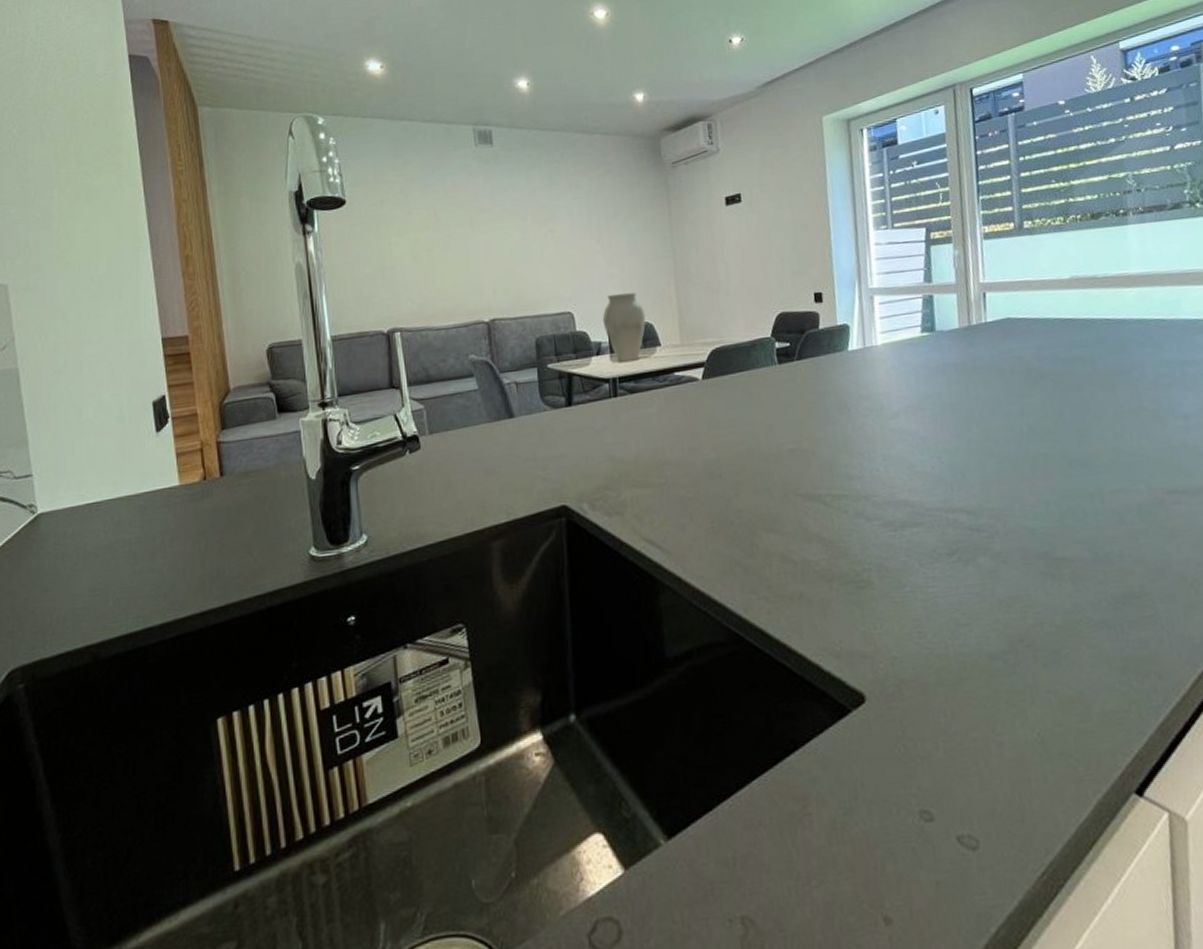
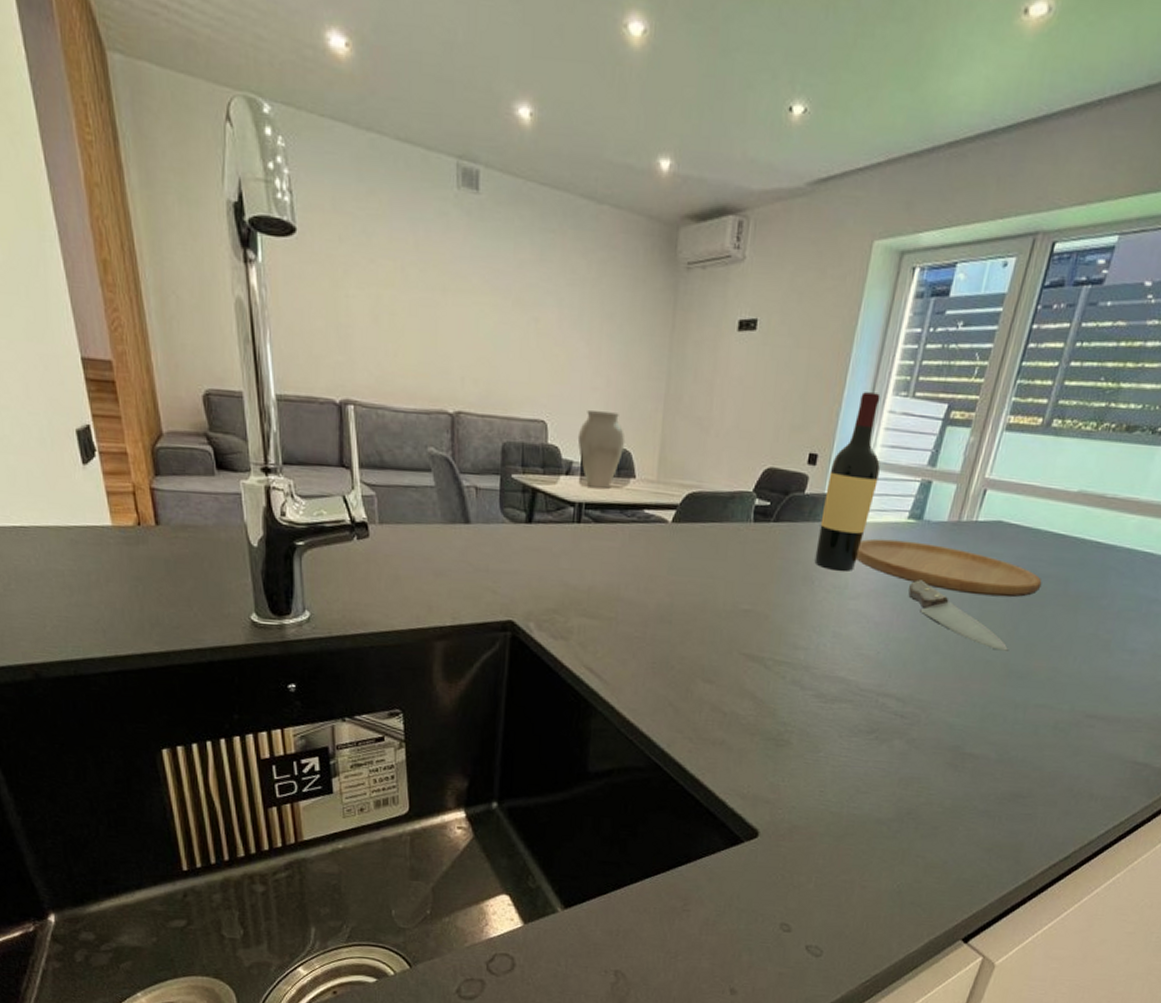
wine bottle: none [836,231,886,395] -> present [814,392,881,572]
cutting board: none [882,351,1070,392] -> present [856,538,1042,598]
kitchen knife: none [942,387,1062,442] -> present [908,580,1009,651]

